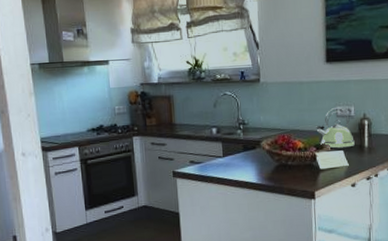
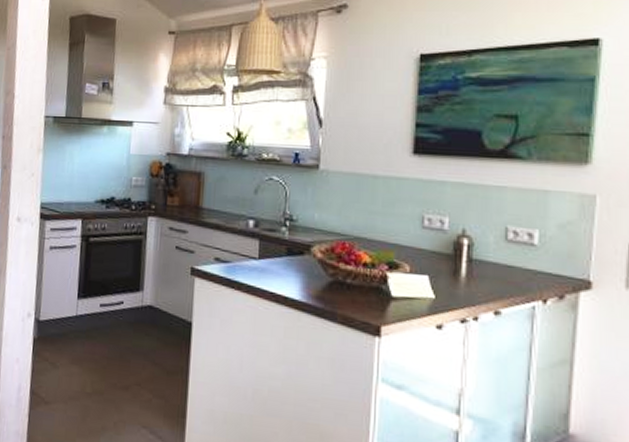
kettle: present [316,107,355,149] -> none [391,214,446,273]

